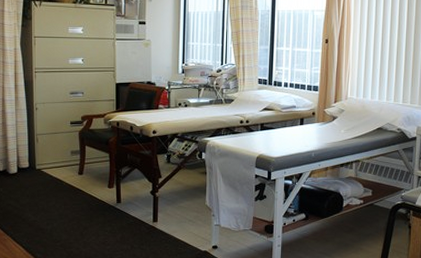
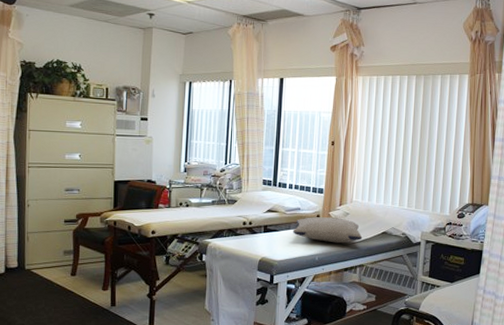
pillow: none [289,114,358,140] -> present [293,217,363,244]

